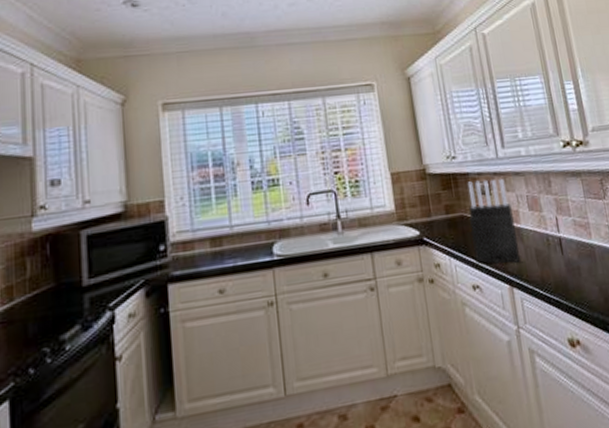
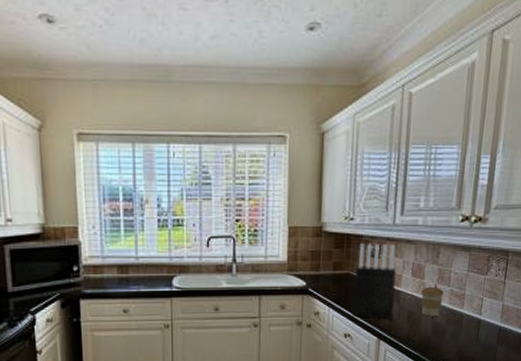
coffee cup: none [542,218,569,253] -> present [420,286,445,316]

